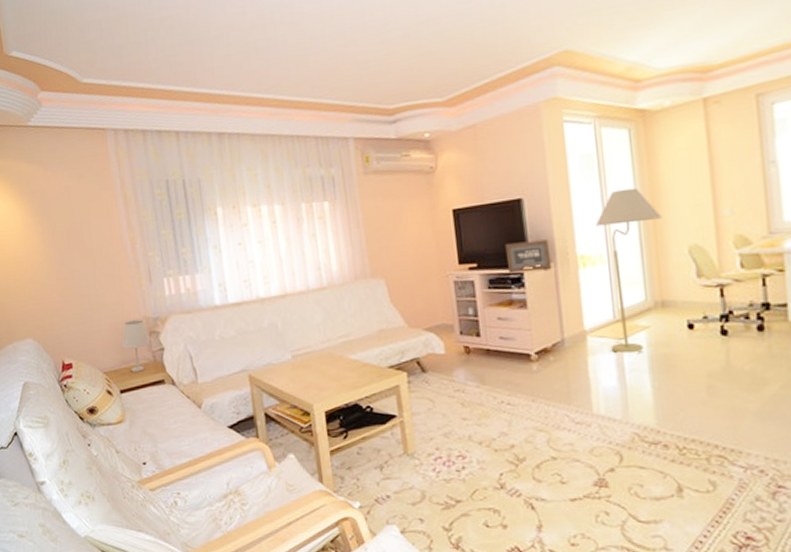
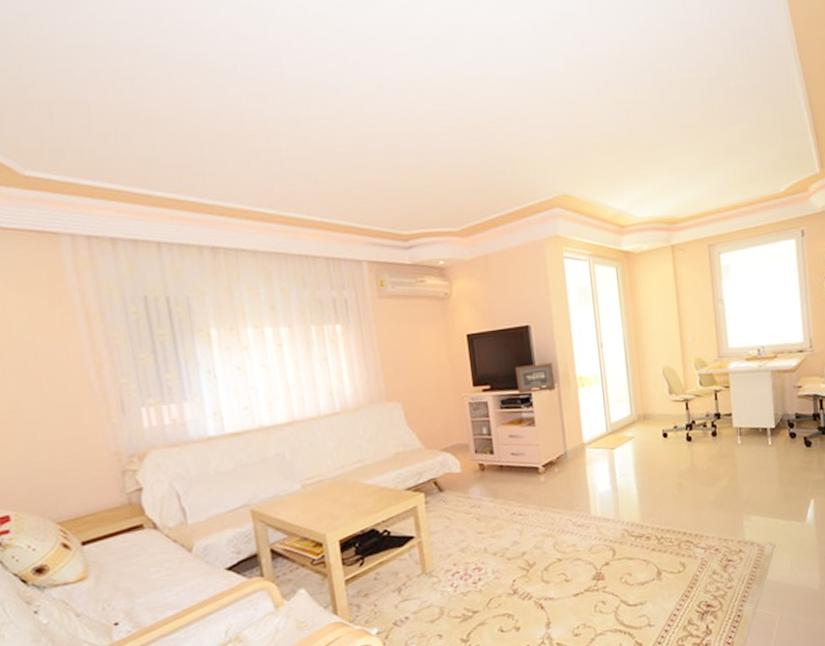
table lamp: present [121,320,150,372] -> none [83,457,123,519]
floor lamp: present [596,187,663,354] -> none [591,318,643,462]

